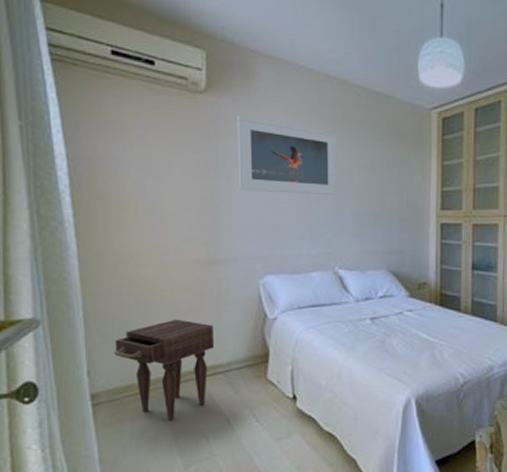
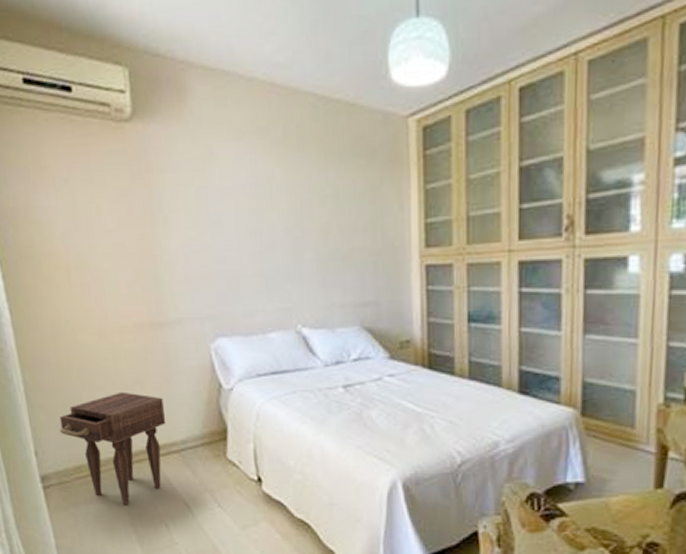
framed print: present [237,115,337,196] -> none [170,145,295,238]

